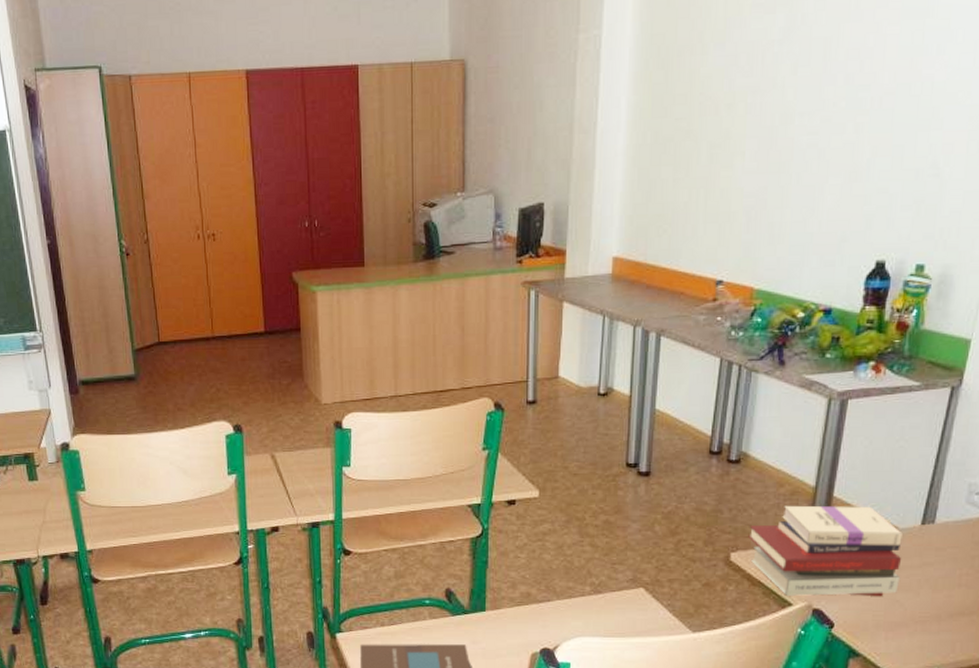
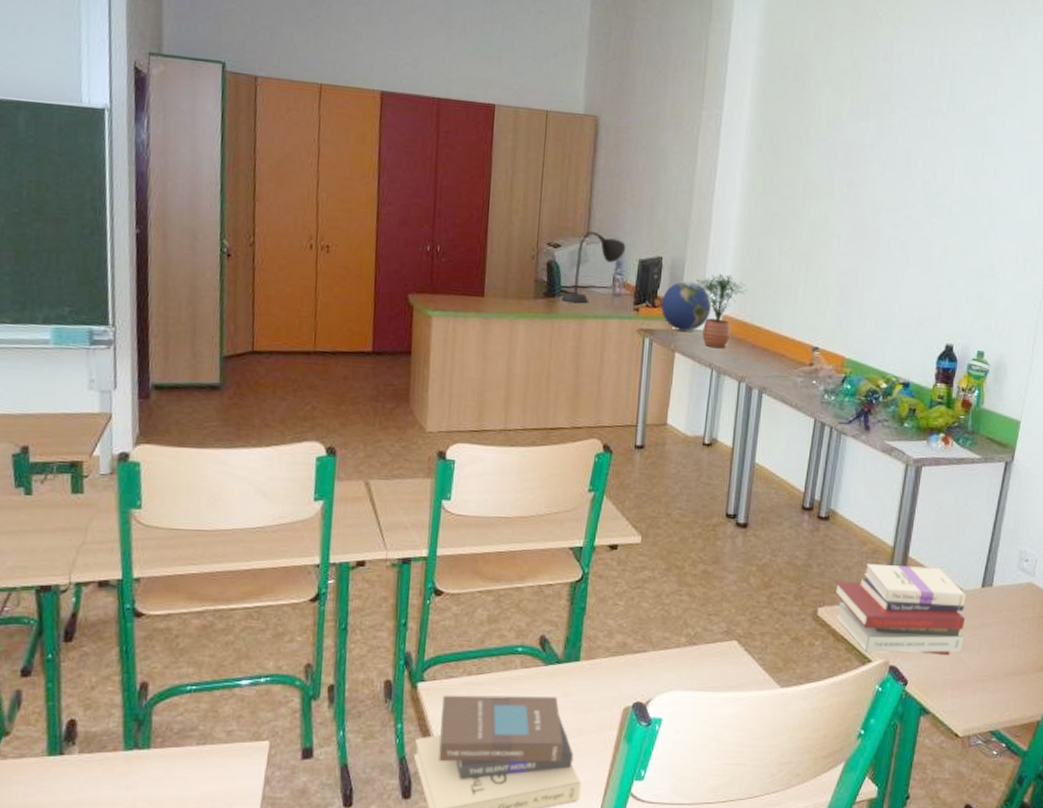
desk lamp: none [440,185,504,263] -> present [561,231,626,304]
globe: none [545,224,599,279] -> present [660,280,711,332]
potted plant: none [581,212,639,294] -> present [695,274,747,349]

